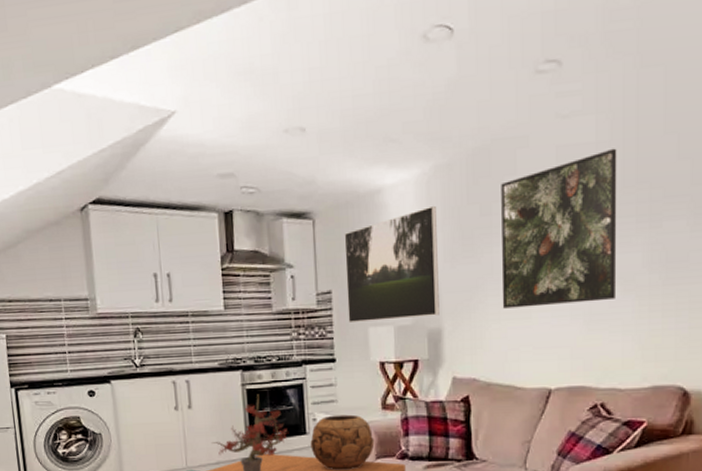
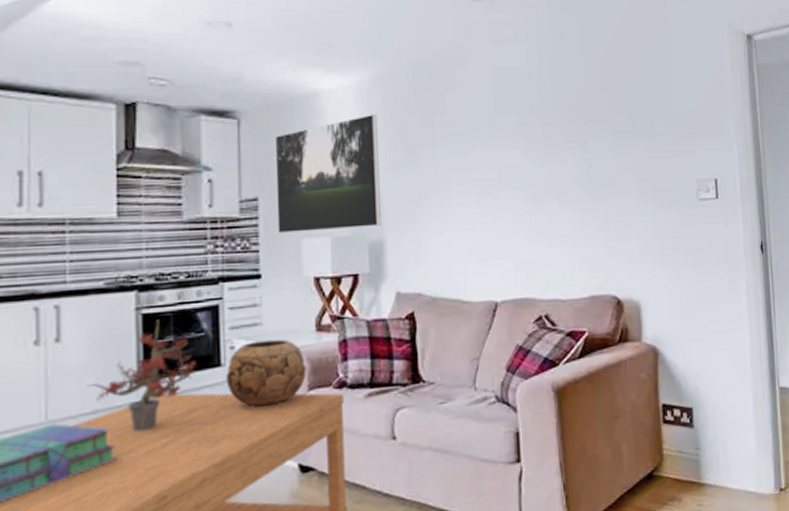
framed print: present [501,148,617,309] -> none [442,74,552,220]

